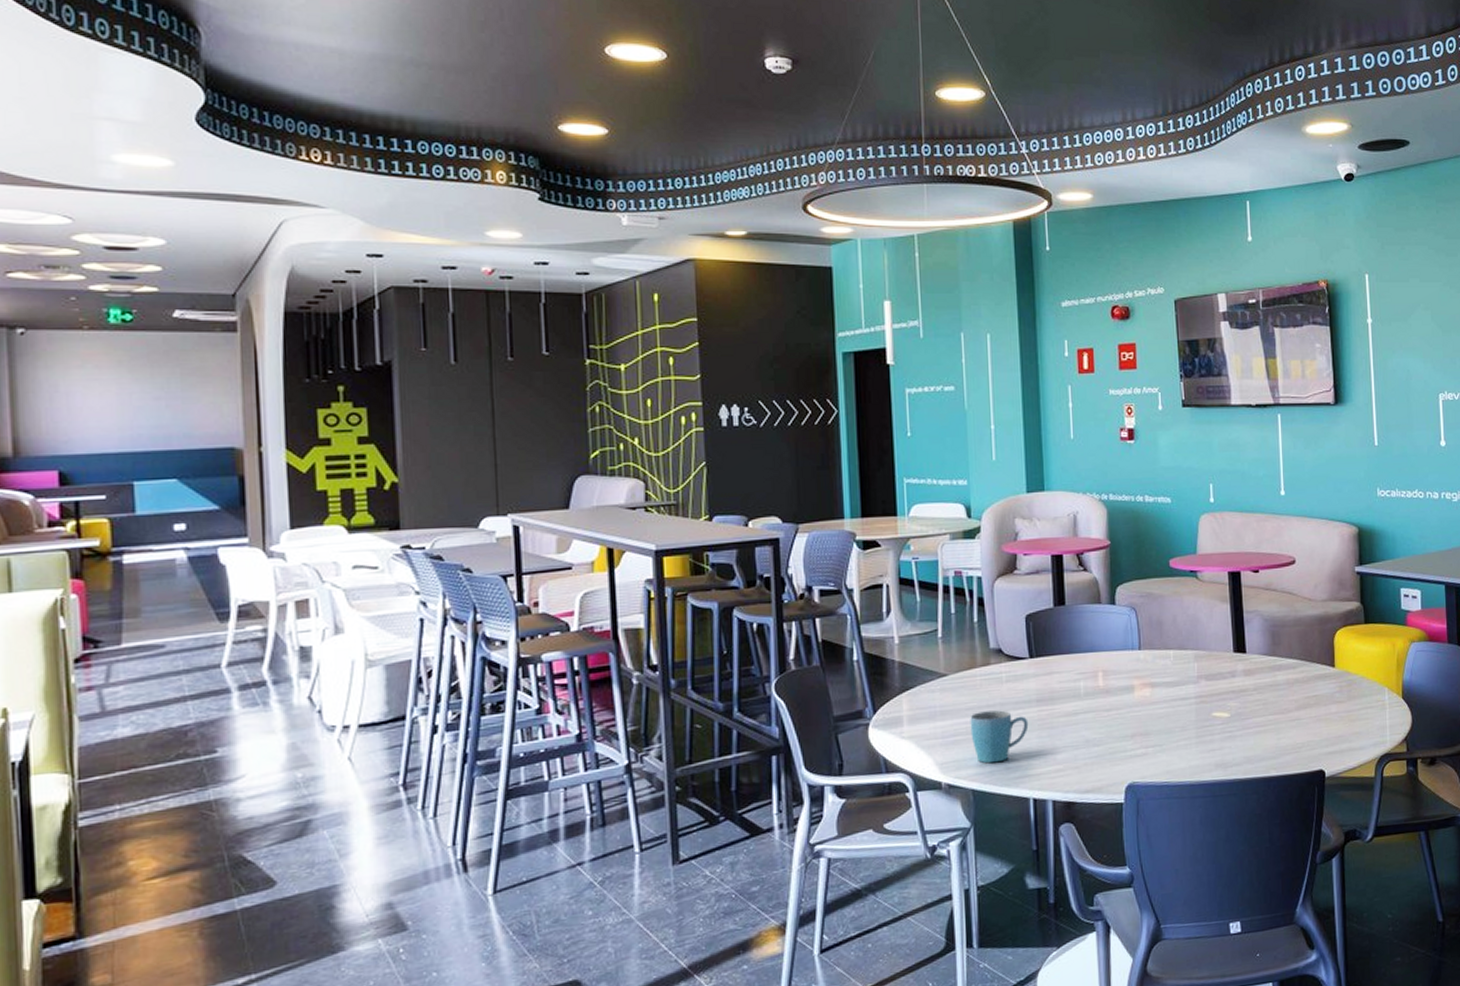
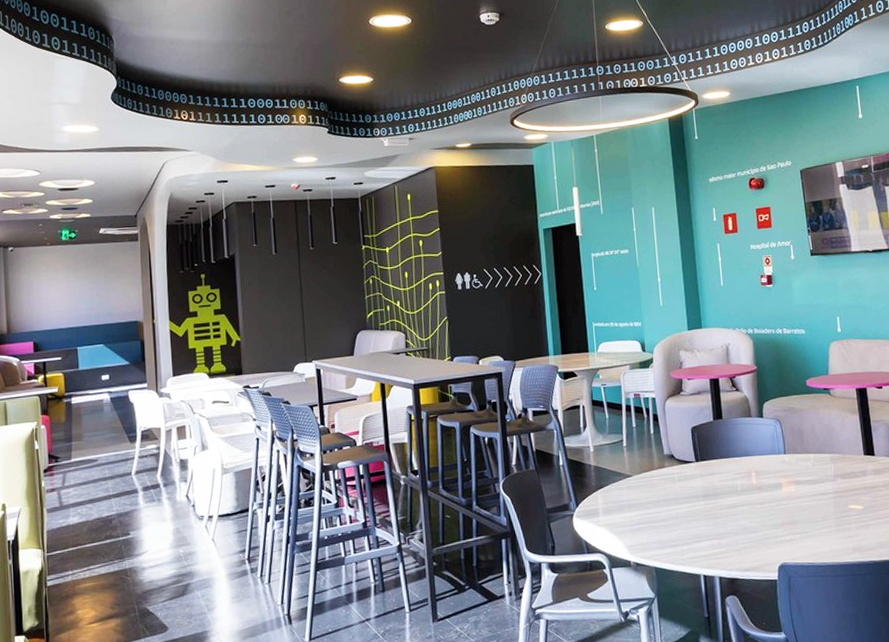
mug: present [970,710,1029,764] -> none [650,503,697,546]

